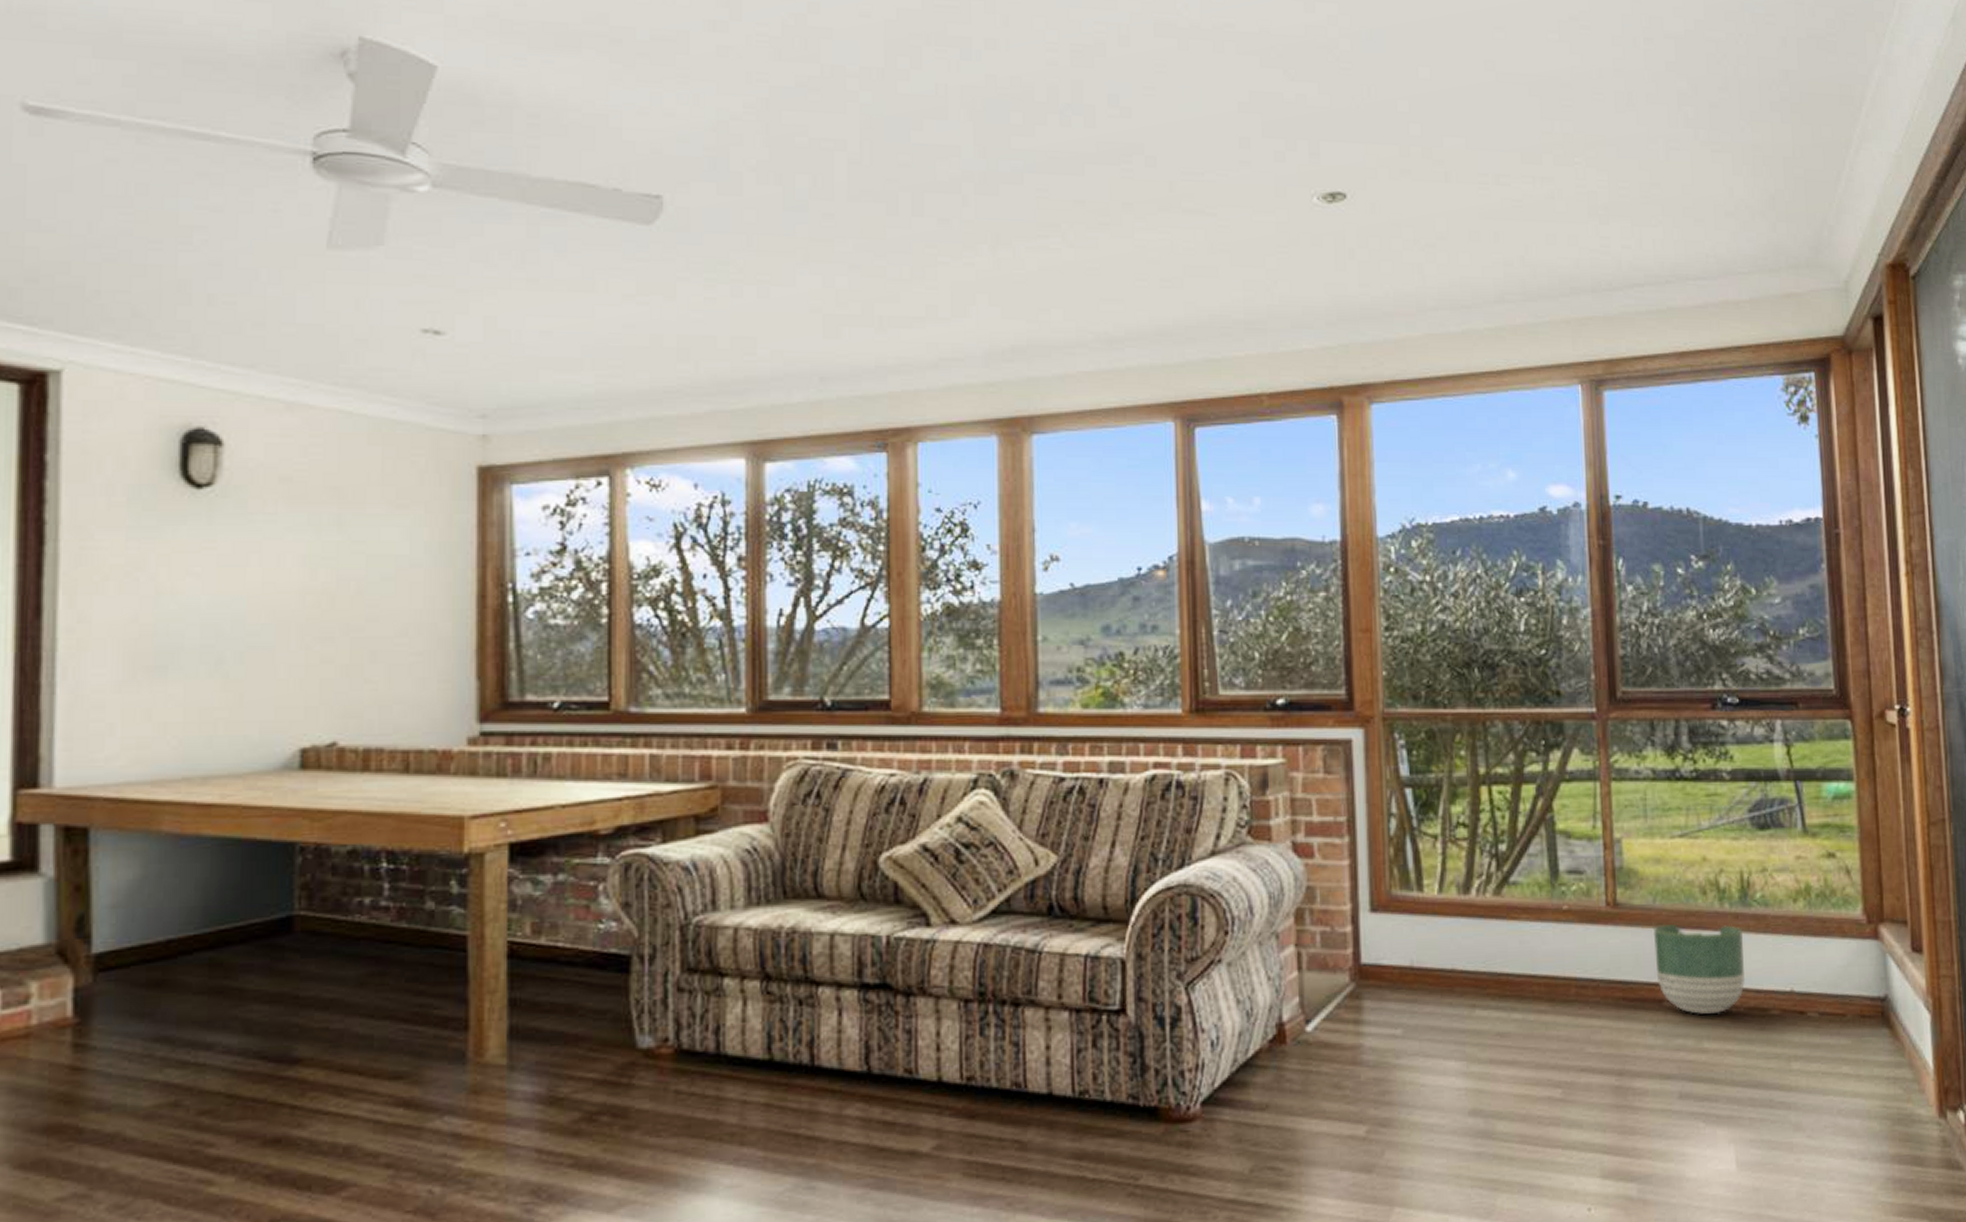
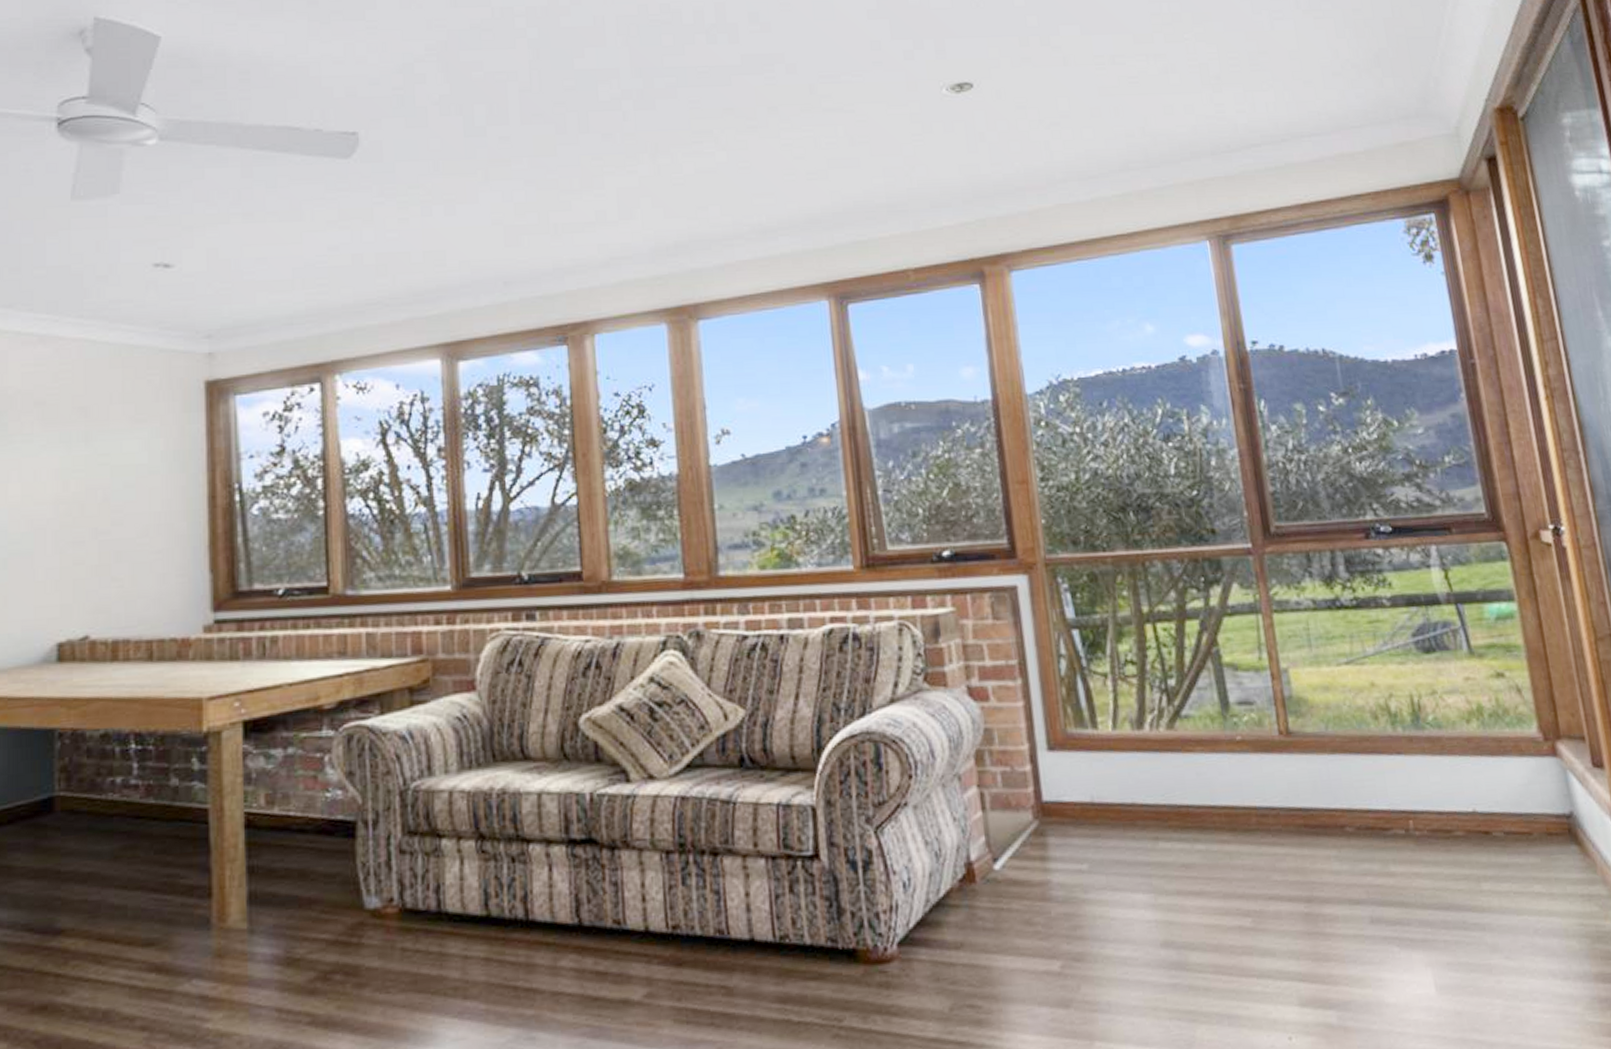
planter: present [1654,923,1746,1015] -> none [1329,748,1426,838]

